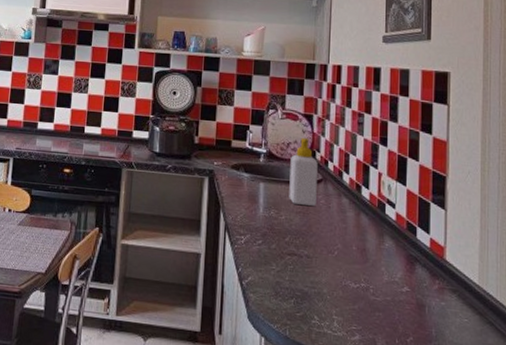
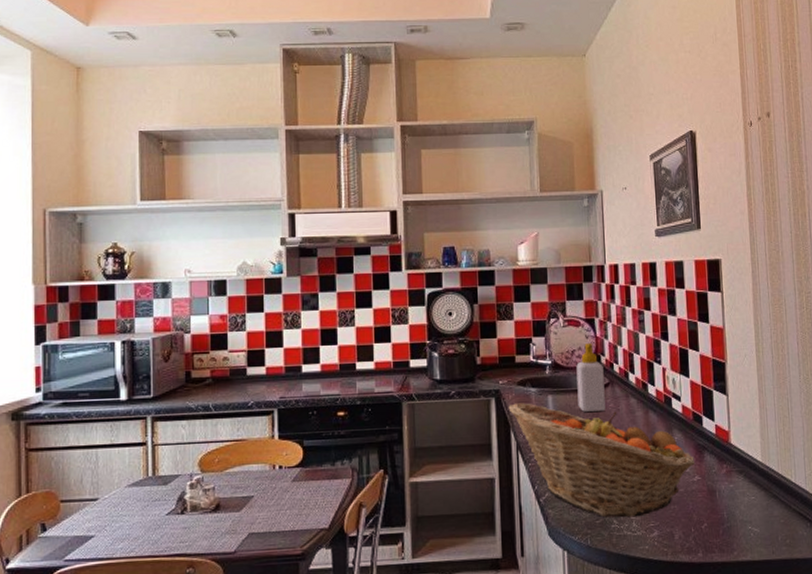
fruit basket: none [220,185,406,318] -> present [508,403,696,518]

